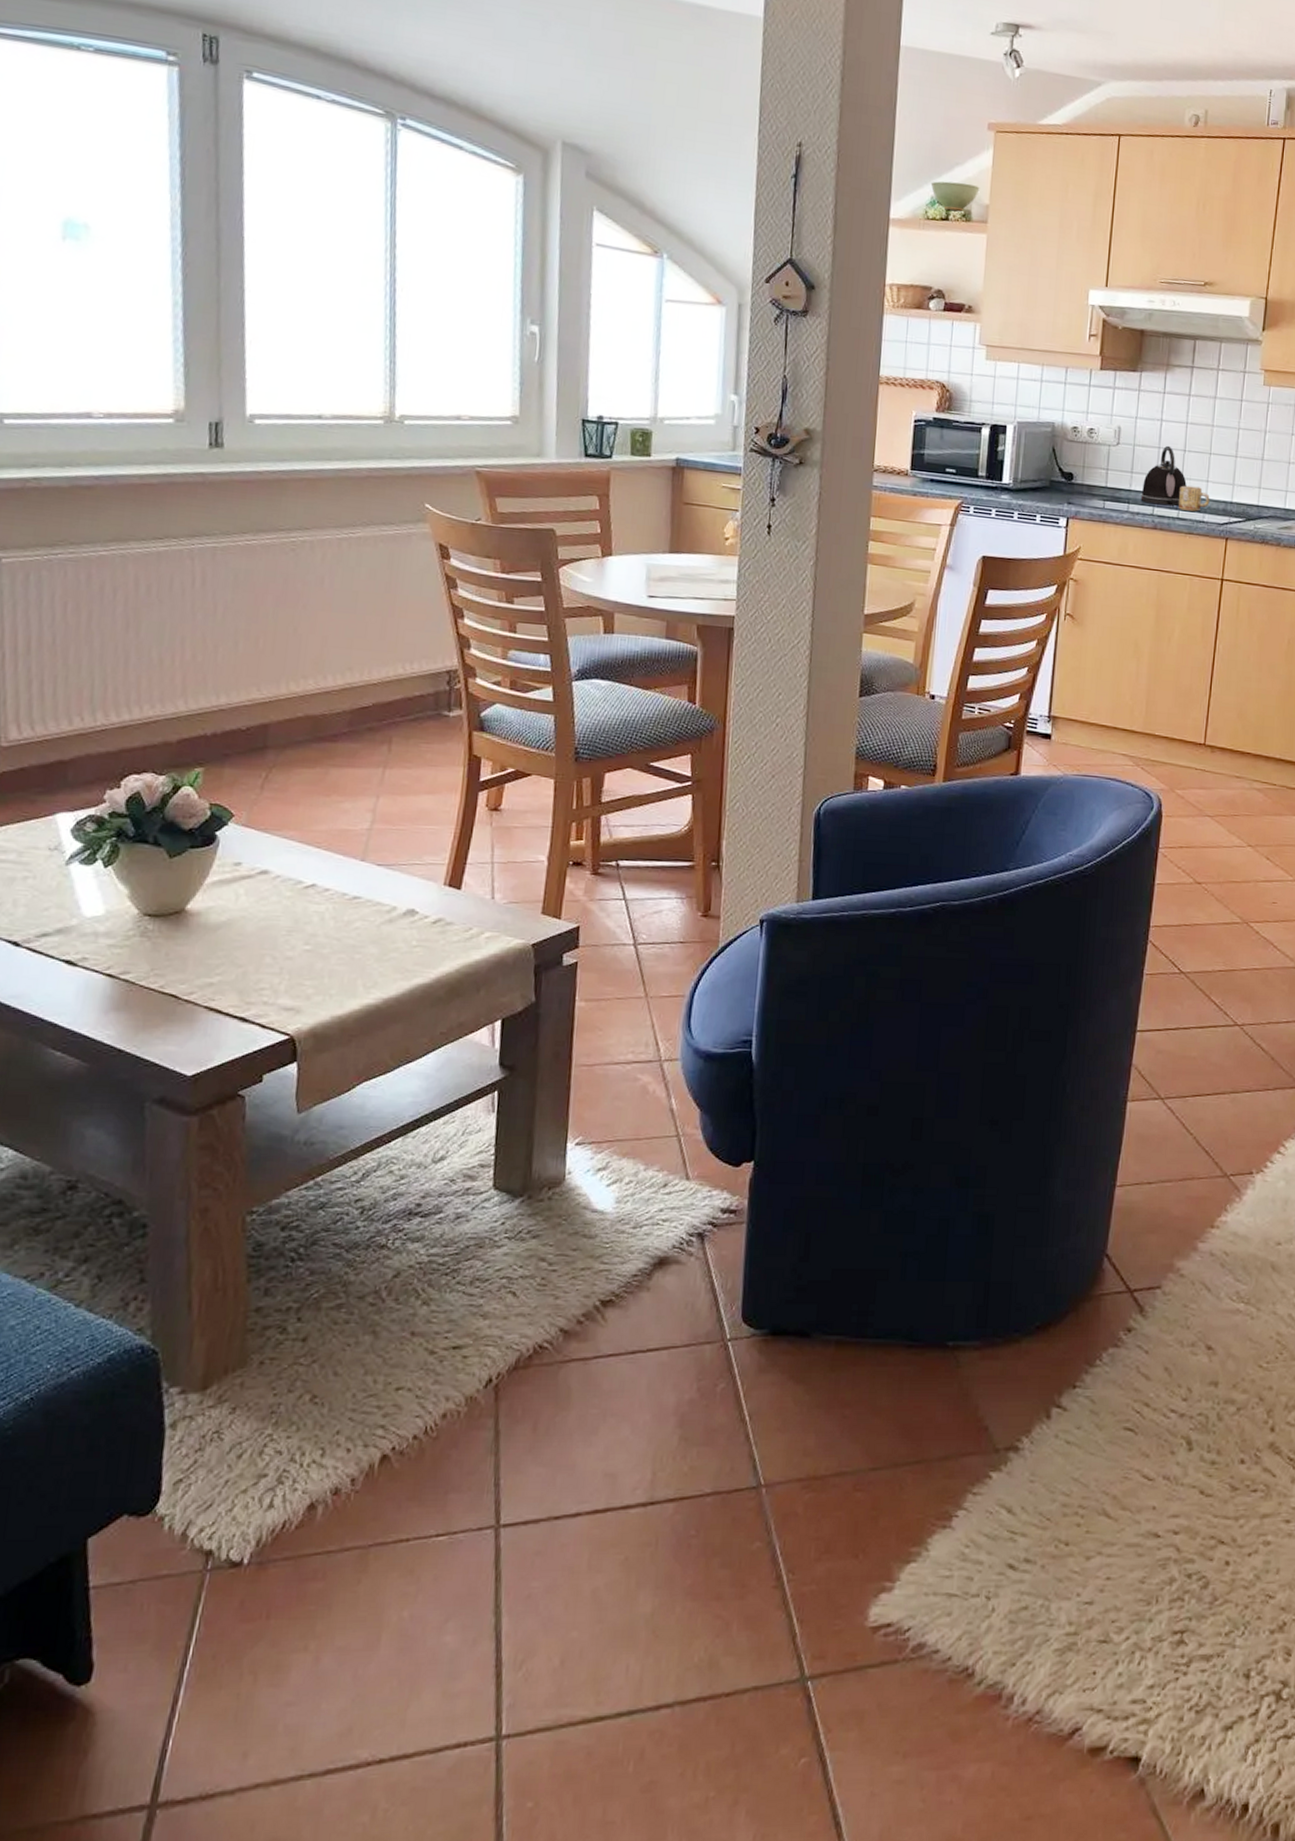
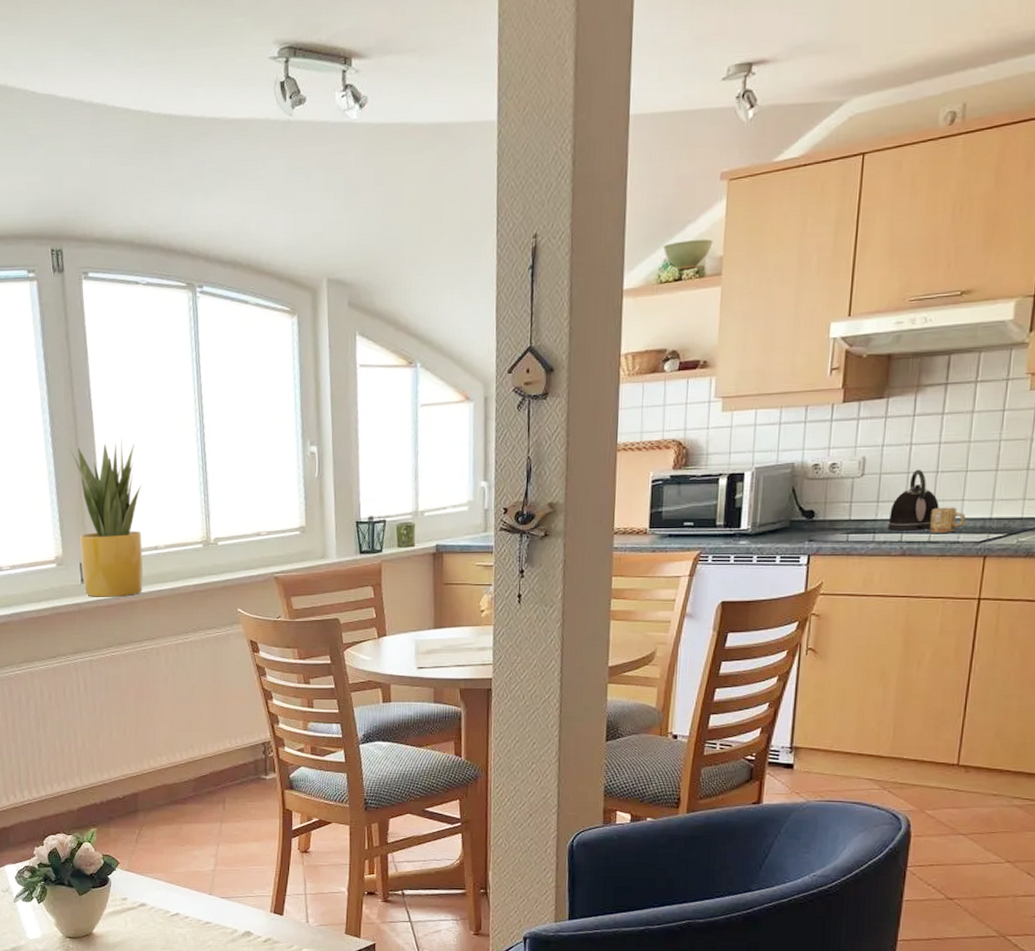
planter: none [206,275,307,472] -> present [69,437,144,597]

